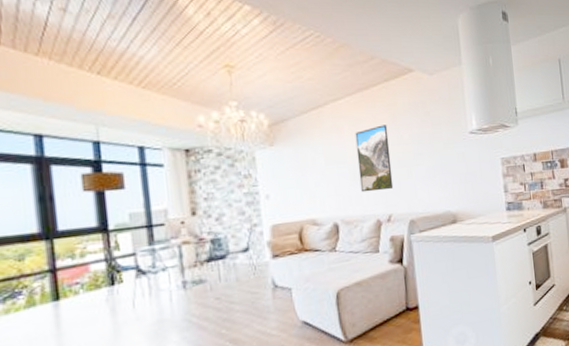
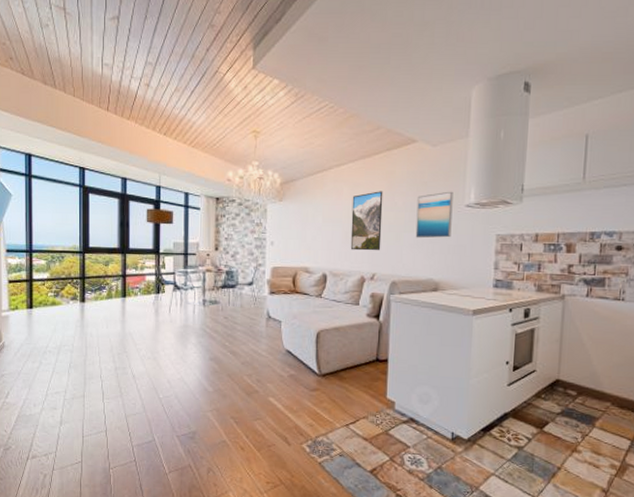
wall art: none [422,119,461,171] -> present [415,191,453,238]

